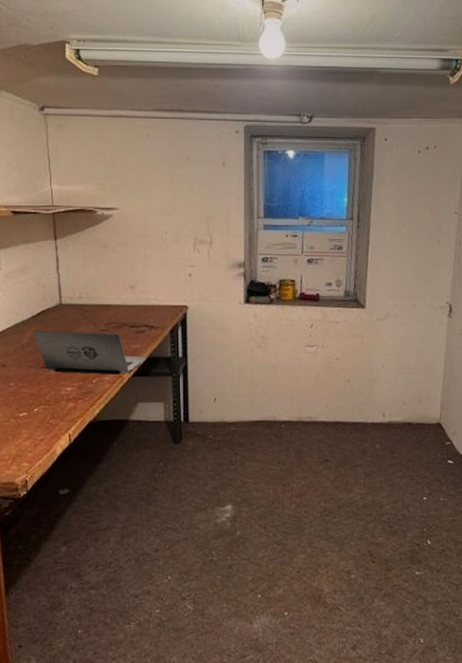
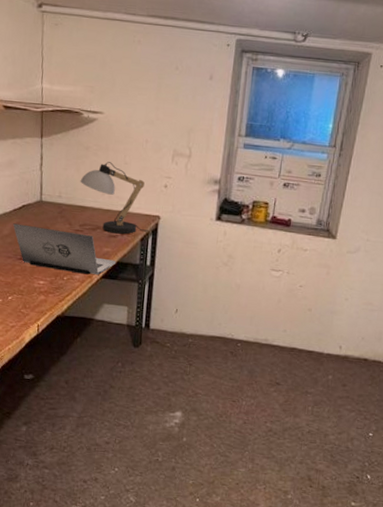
desk lamp: none [100,257,177,329] -> present [80,162,148,234]

